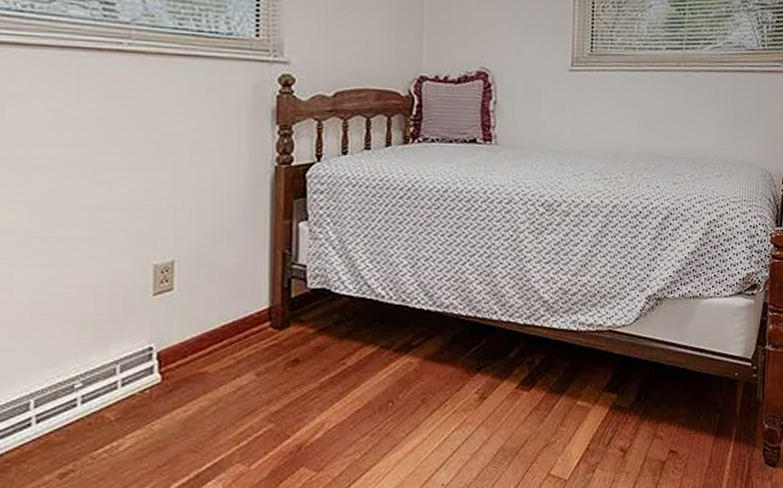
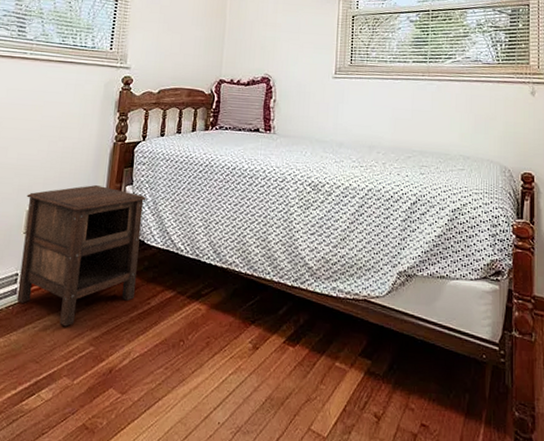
nightstand: none [151,225,329,405] -> present [16,185,146,327]

